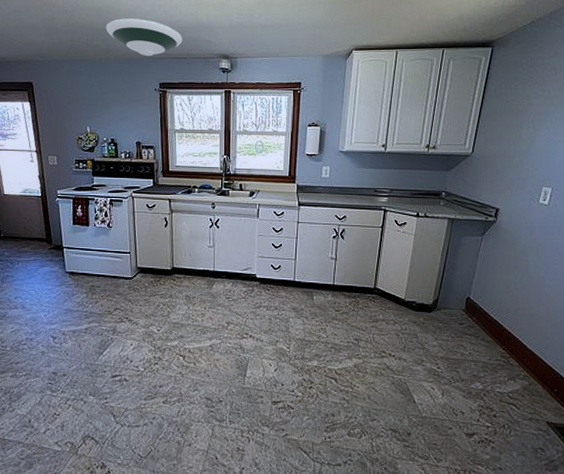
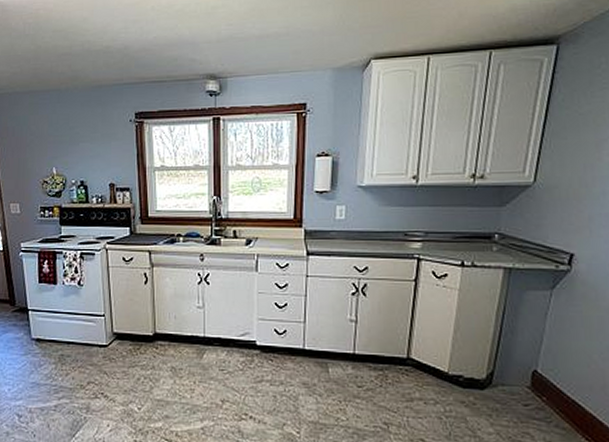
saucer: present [105,18,183,56] -> none [72,38,161,81]

